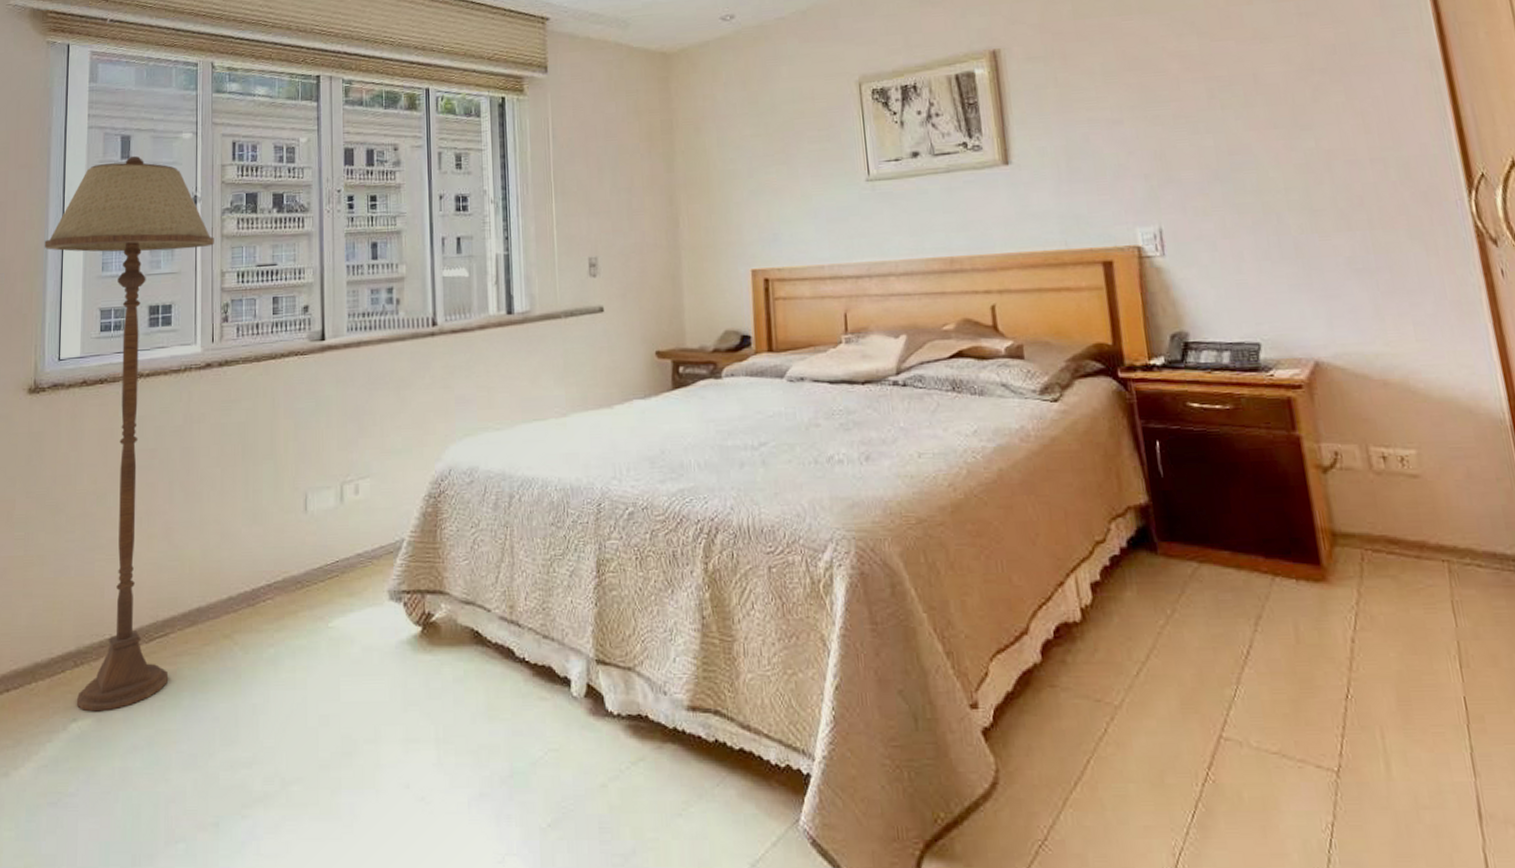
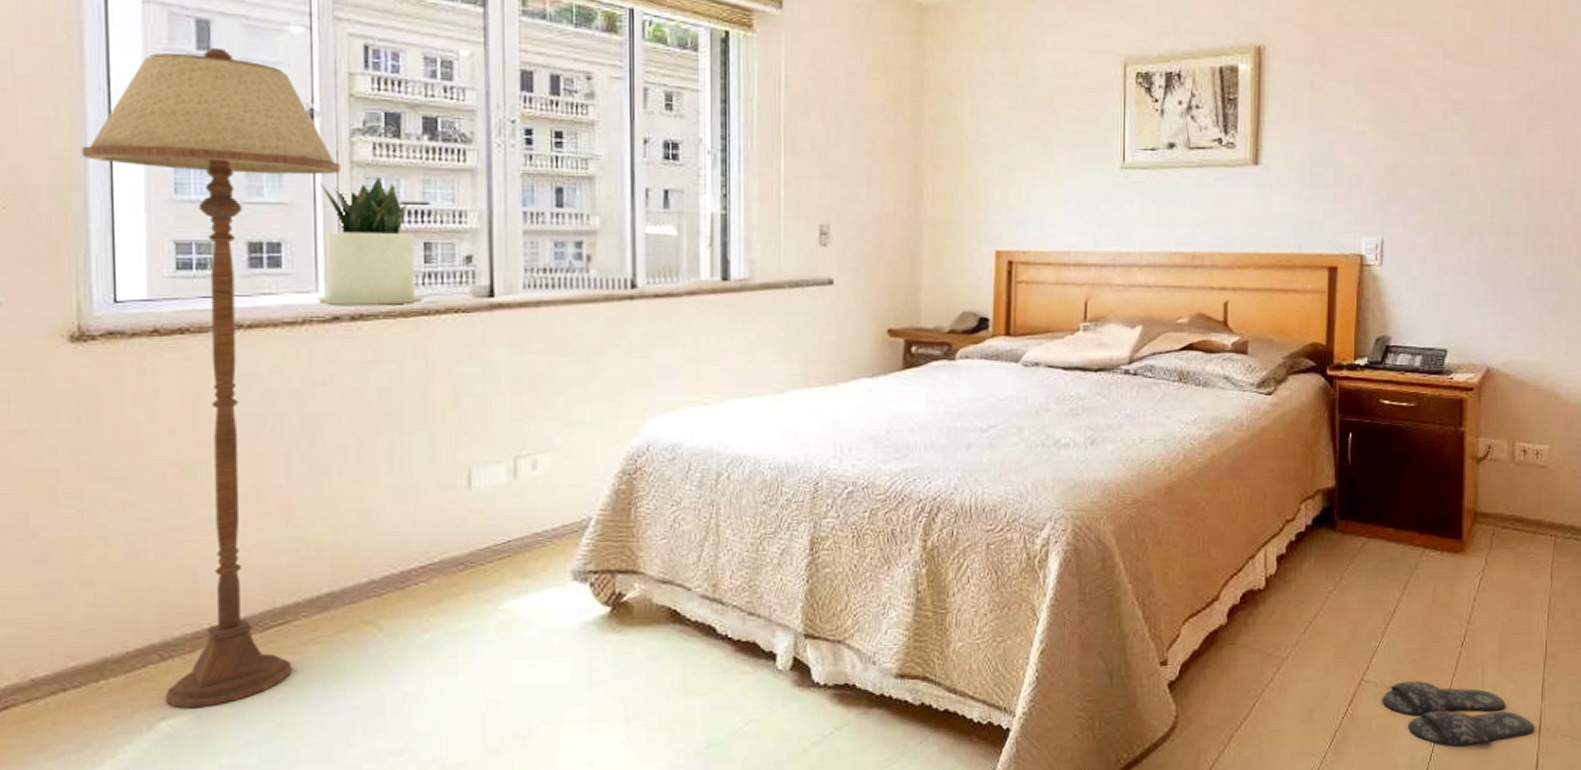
planter: none [196,246,273,355] -> present [317,178,425,307]
slippers: none [1251,742,1472,832] -> present [1382,681,1535,747]

